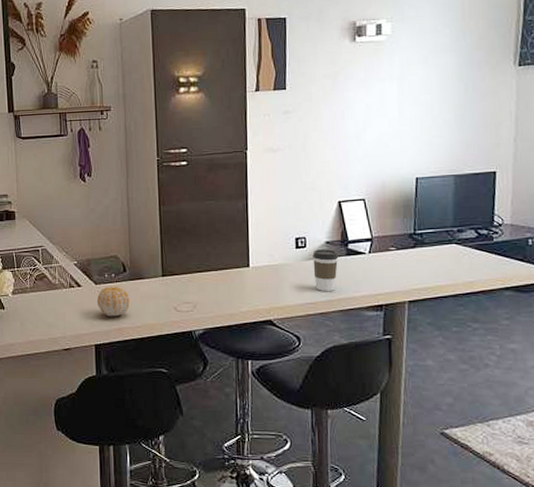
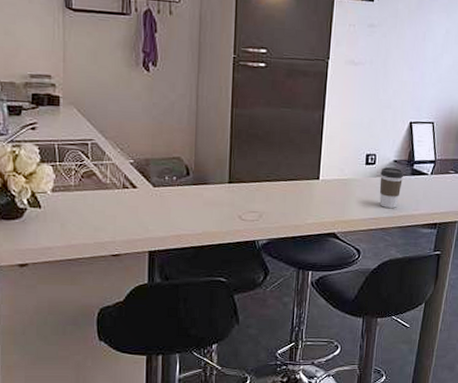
fruit: present [96,286,130,317] -> none [153,190,191,223]

